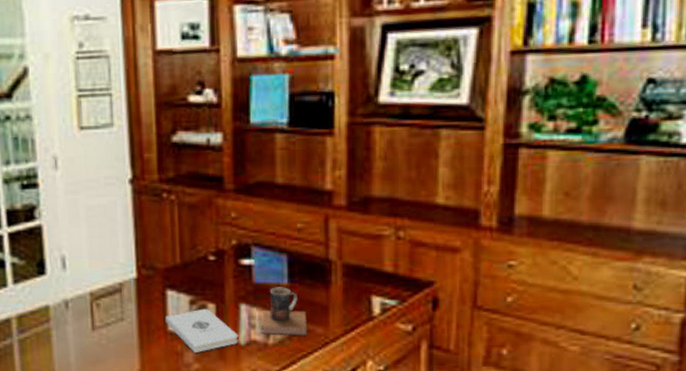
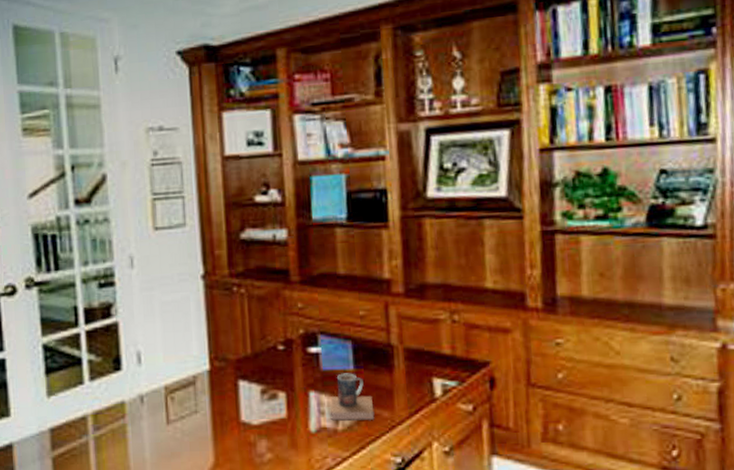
notepad: present [166,308,239,354] -> none [238,397,309,443]

